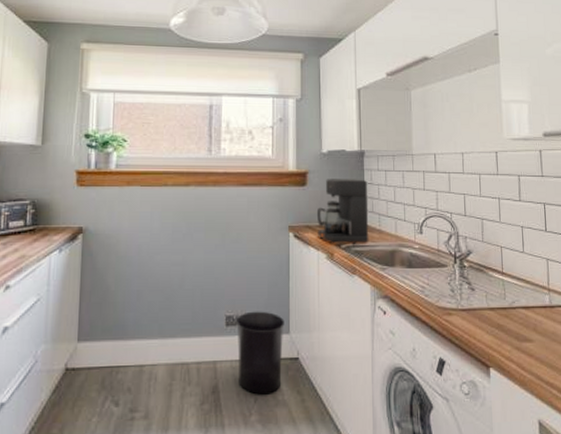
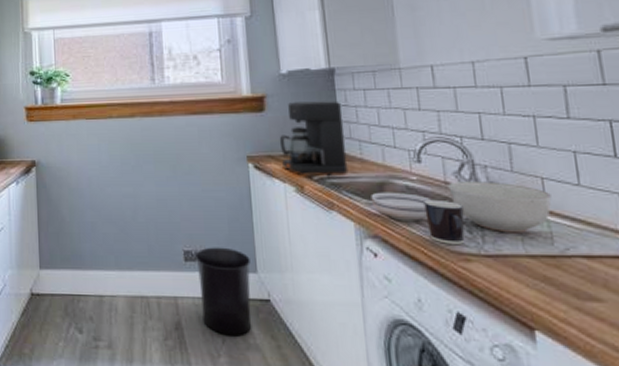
bowl: none [384,258,428,283] -> present [371,192,432,221]
mug: none [421,264,450,301] -> present [422,199,465,244]
bowl: none [440,249,506,291] -> present [448,181,552,233]

